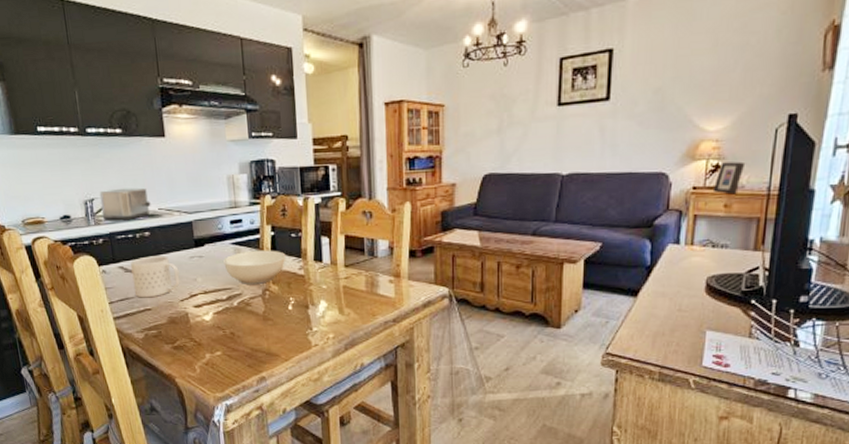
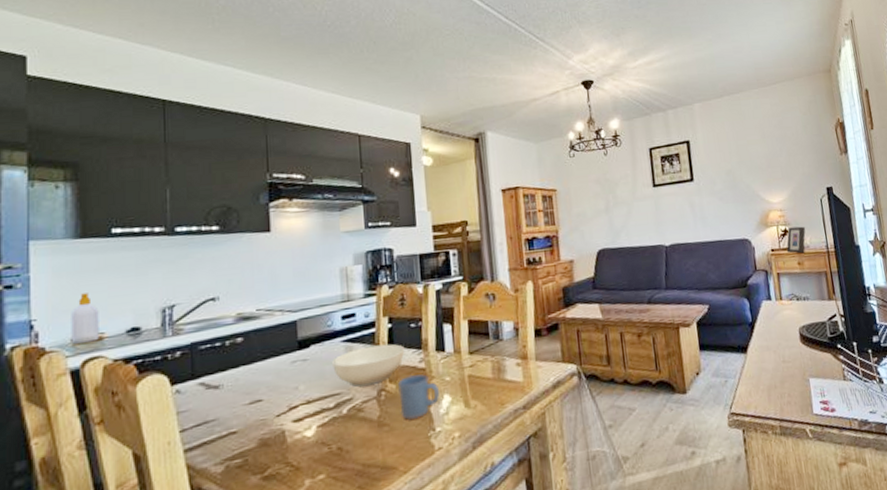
soap bottle: none [18,183,41,225] -> present [71,293,99,344]
toaster: present [99,187,151,221] -> none [183,288,247,329]
mug: present [131,256,180,298] -> none [215,363,277,420]
mug: none [280,279,318,319] -> present [398,374,441,421]

